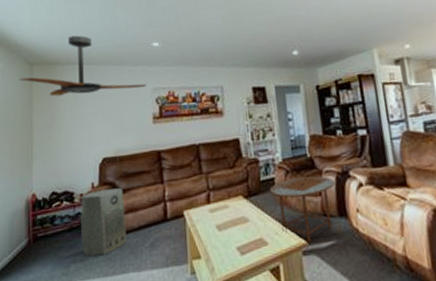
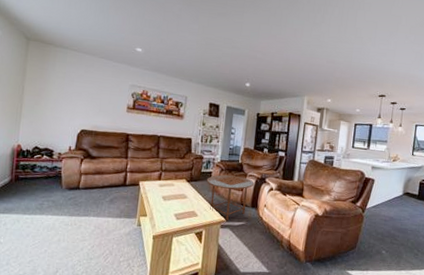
ceiling fan: present [19,35,146,97] -> none [15,23,126,82]
air purifier: present [80,188,127,257] -> none [55,153,94,201]

